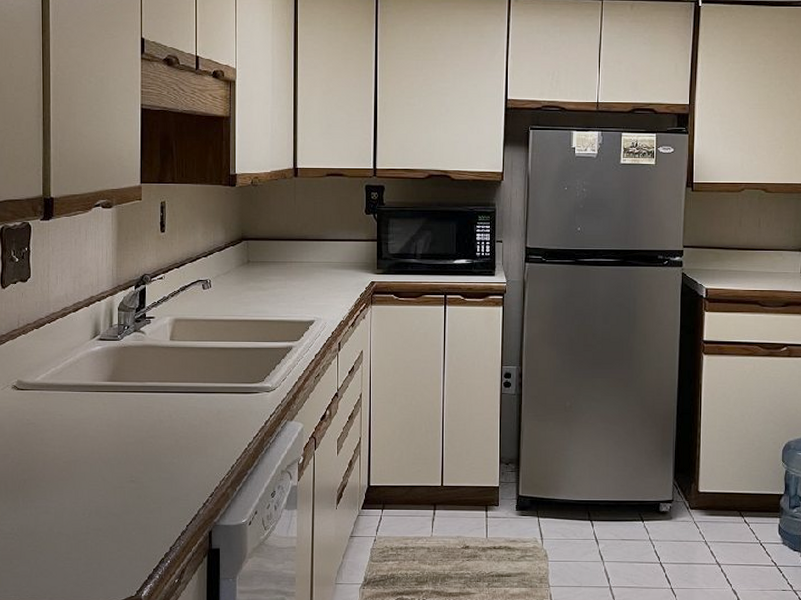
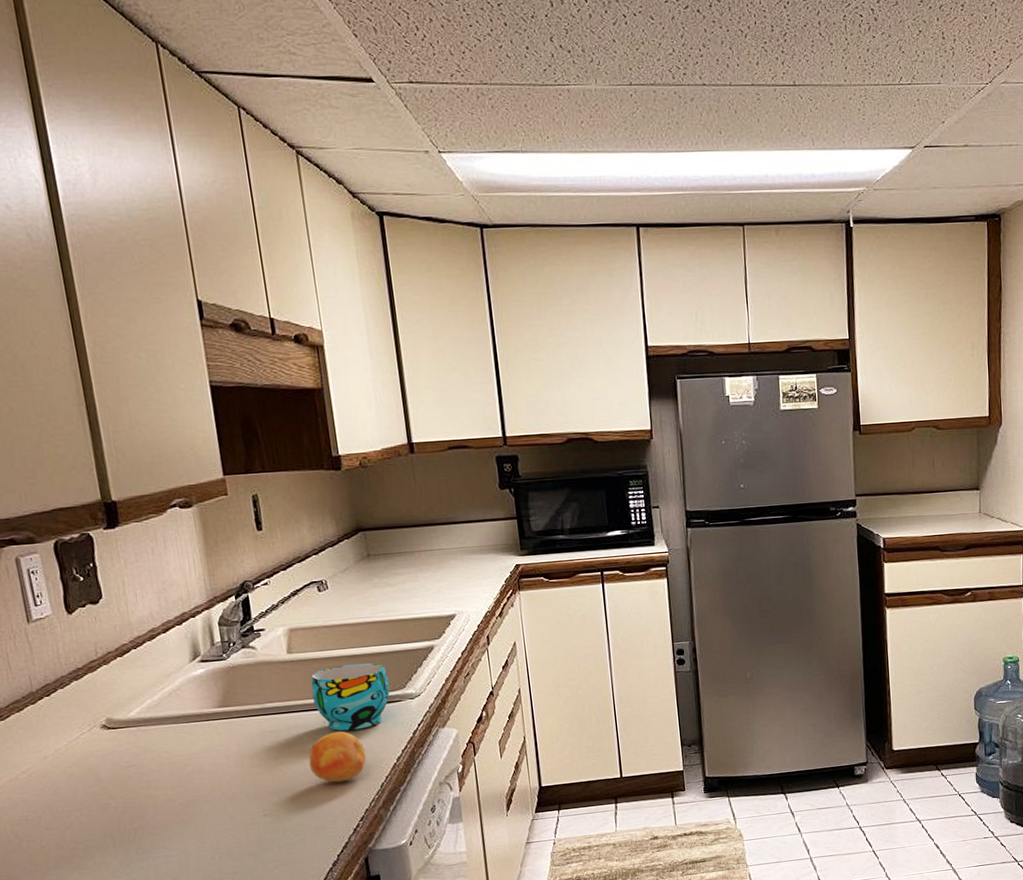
fruit: none [175,414,223,460] -> present [309,731,367,783]
cup: none [186,355,251,414] -> present [311,663,390,731]

